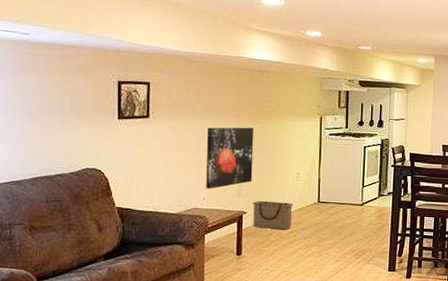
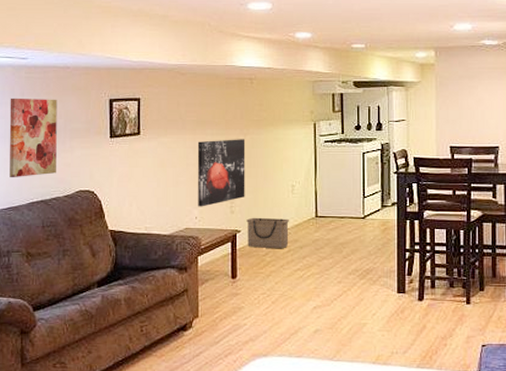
wall art: none [10,72,62,153] -> present [9,98,57,178]

